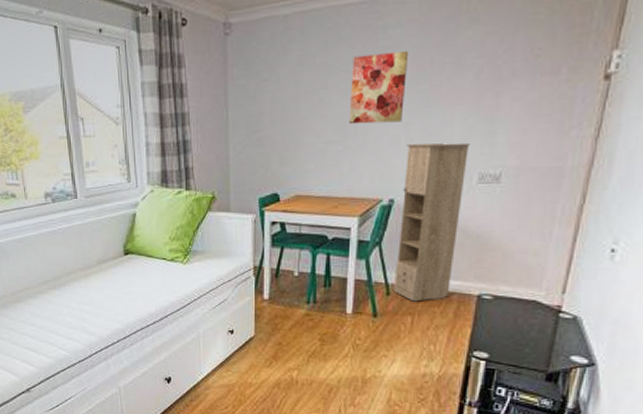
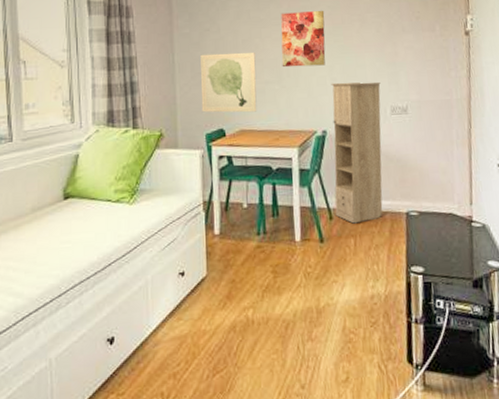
wall art: none [255,106,318,176] -> present [200,52,257,113]

